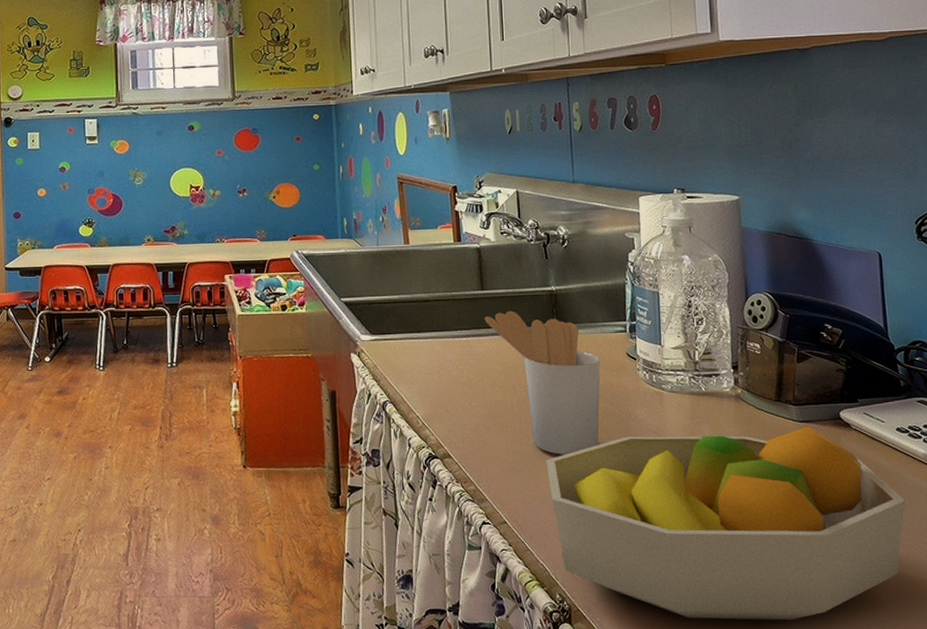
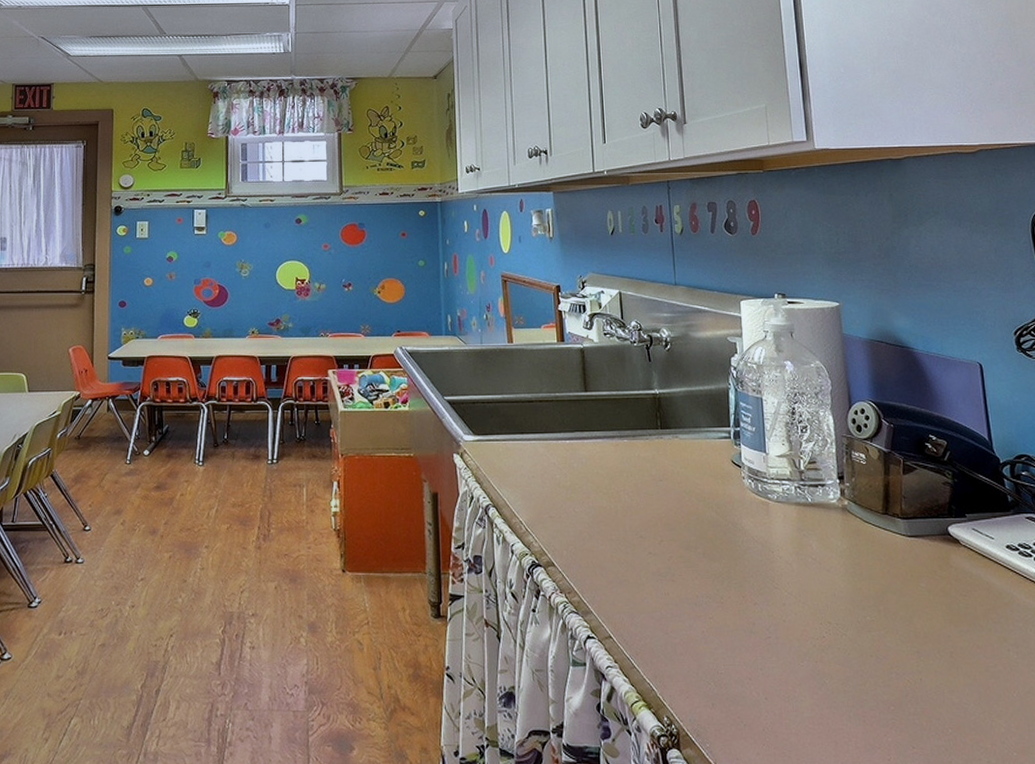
utensil holder: present [484,310,600,455] -> none [588,413,706,566]
fruit bowl: present [546,426,906,621] -> none [651,541,1020,751]

